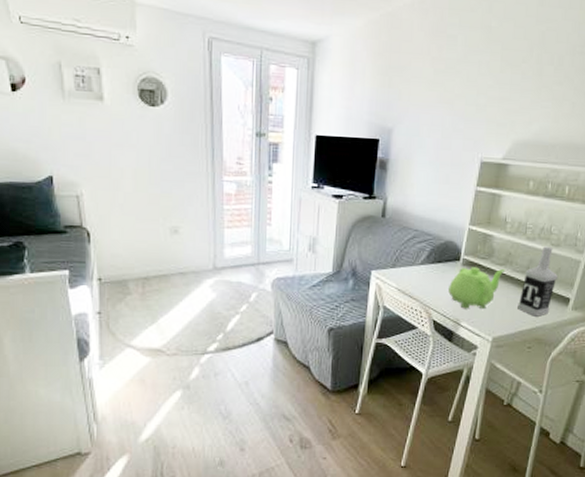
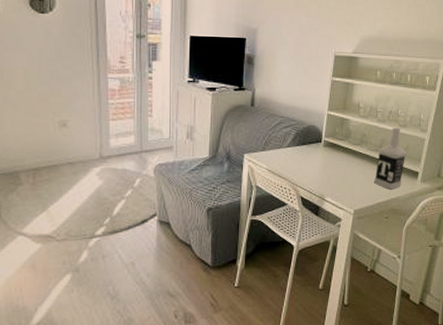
teapot: present [448,267,506,309] -> none [313,148,362,186]

